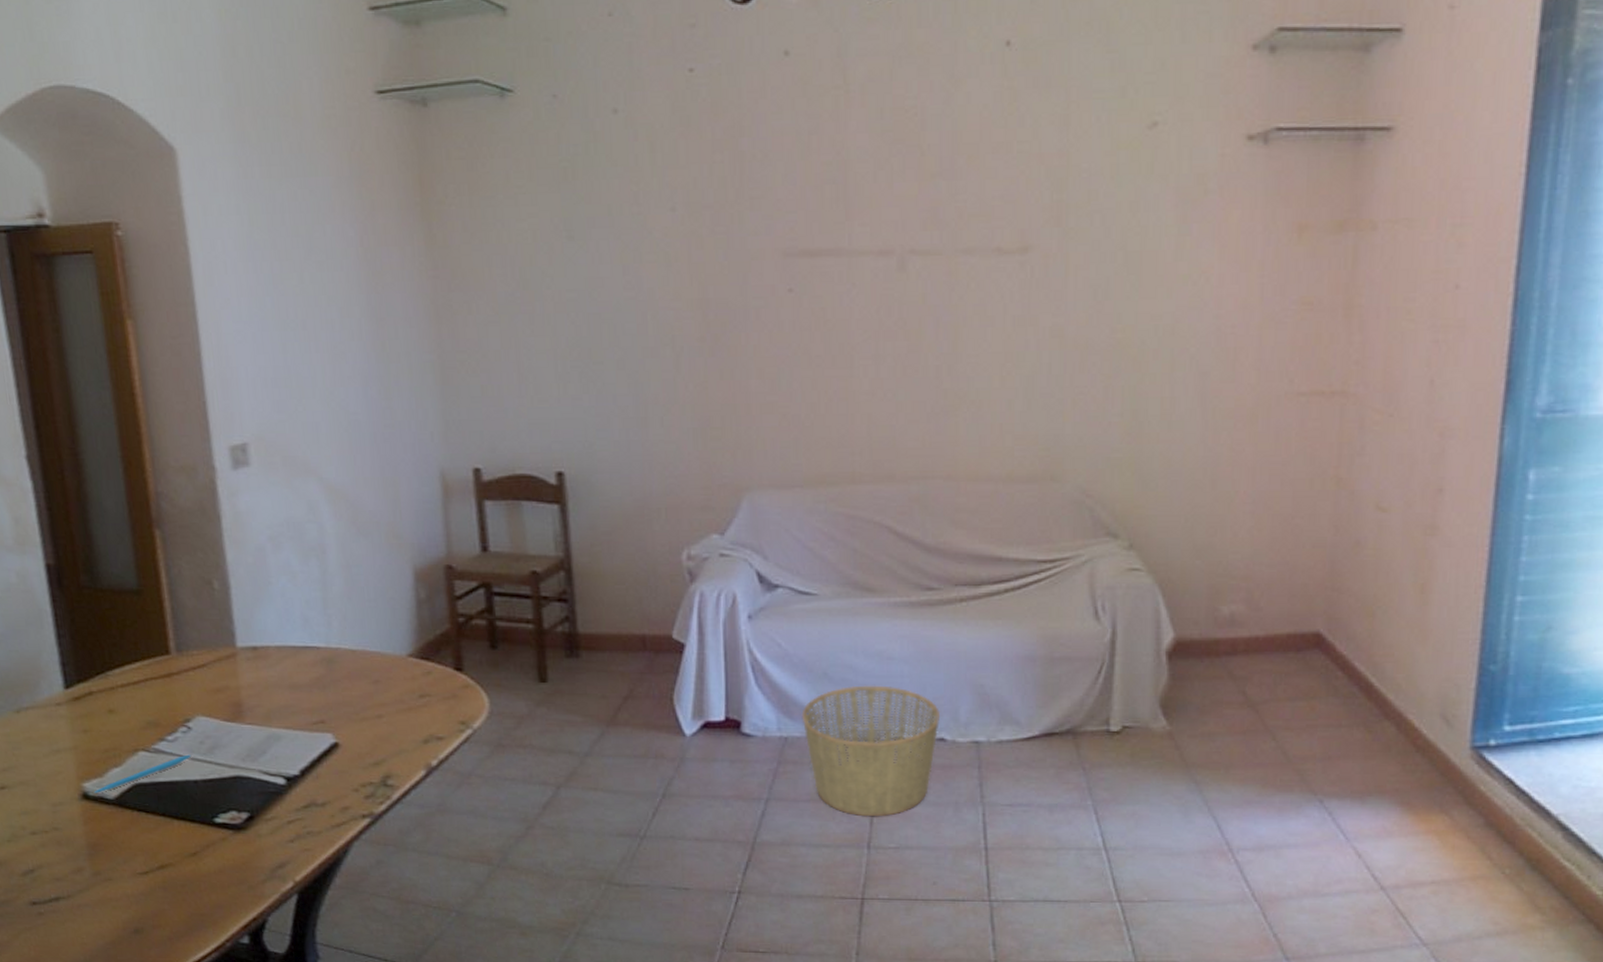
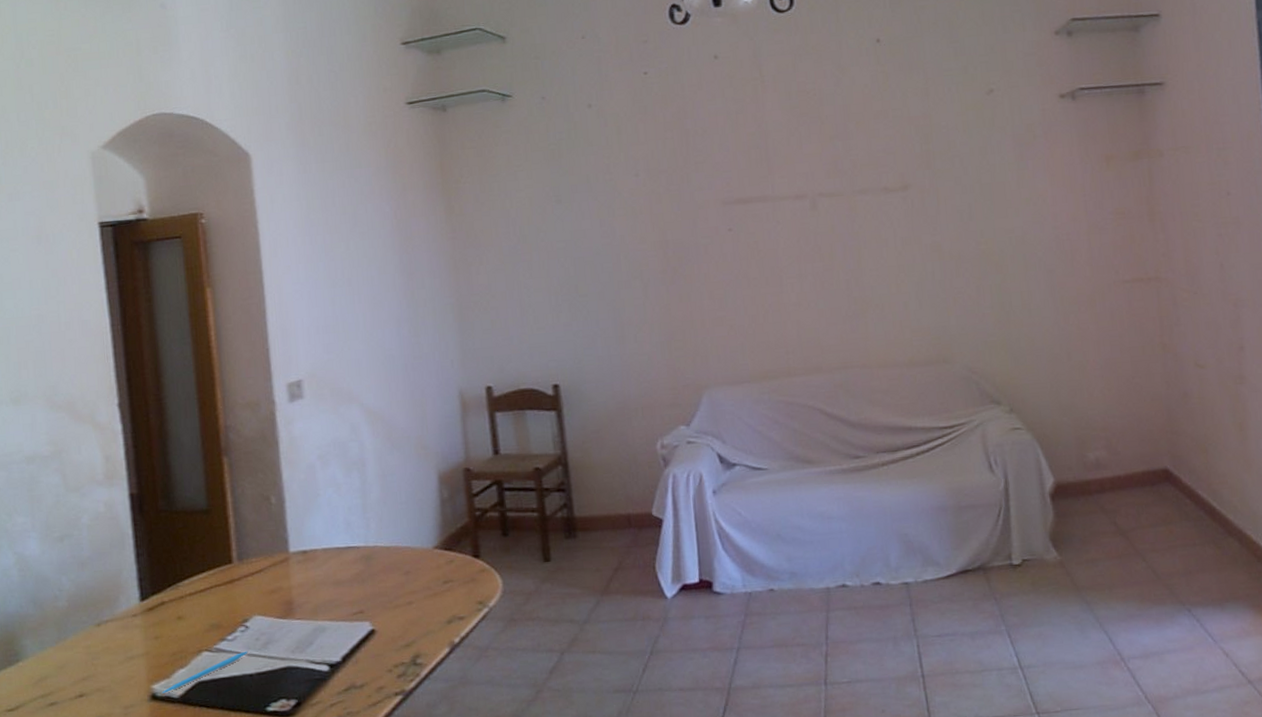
basket: present [801,685,941,817] -> none [761,541,875,657]

